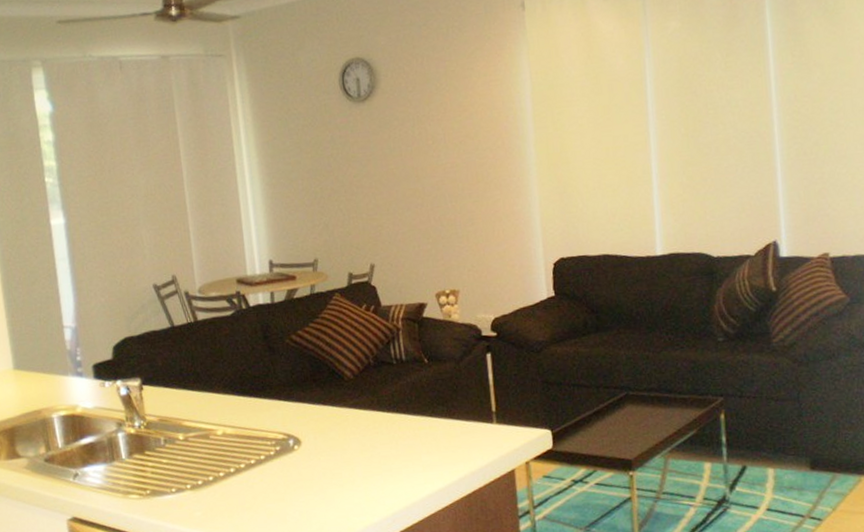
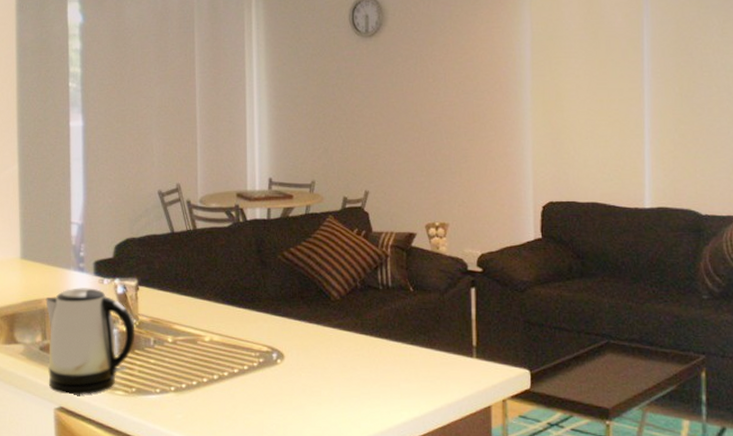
kettle: none [45,392,145,504] -> present [45,288,135,395]

